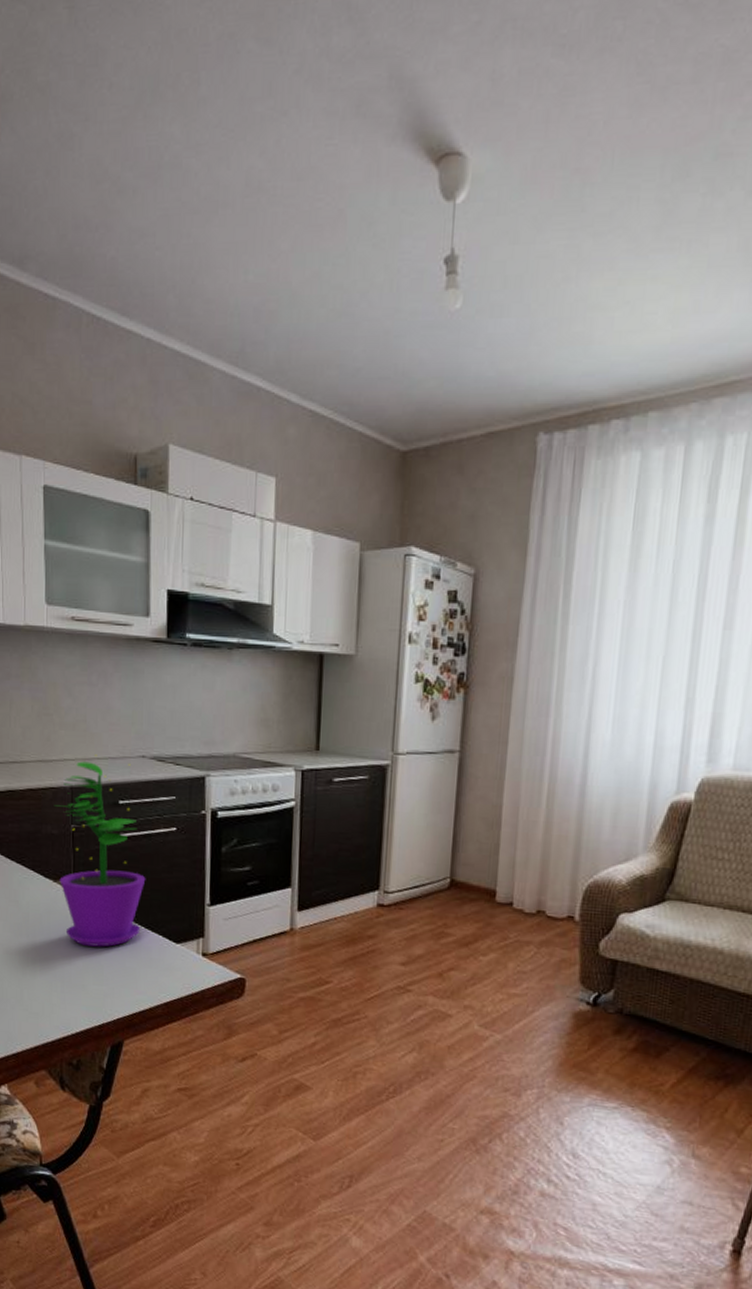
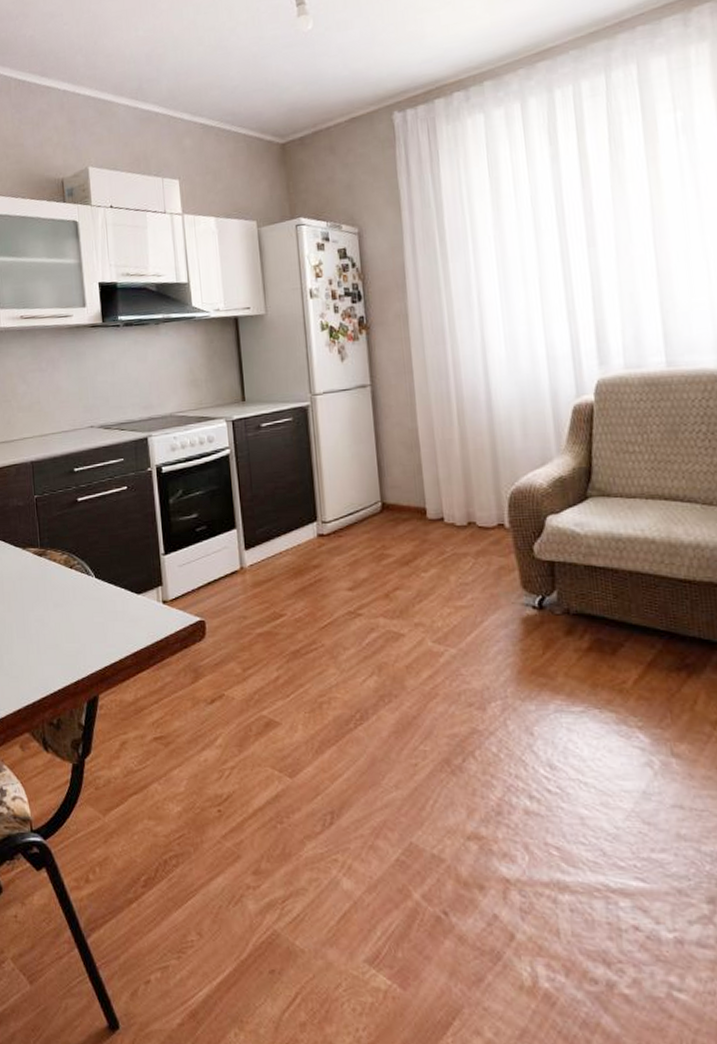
flower pot: present [55,755,146,947] -> none [19,430,105,606]

